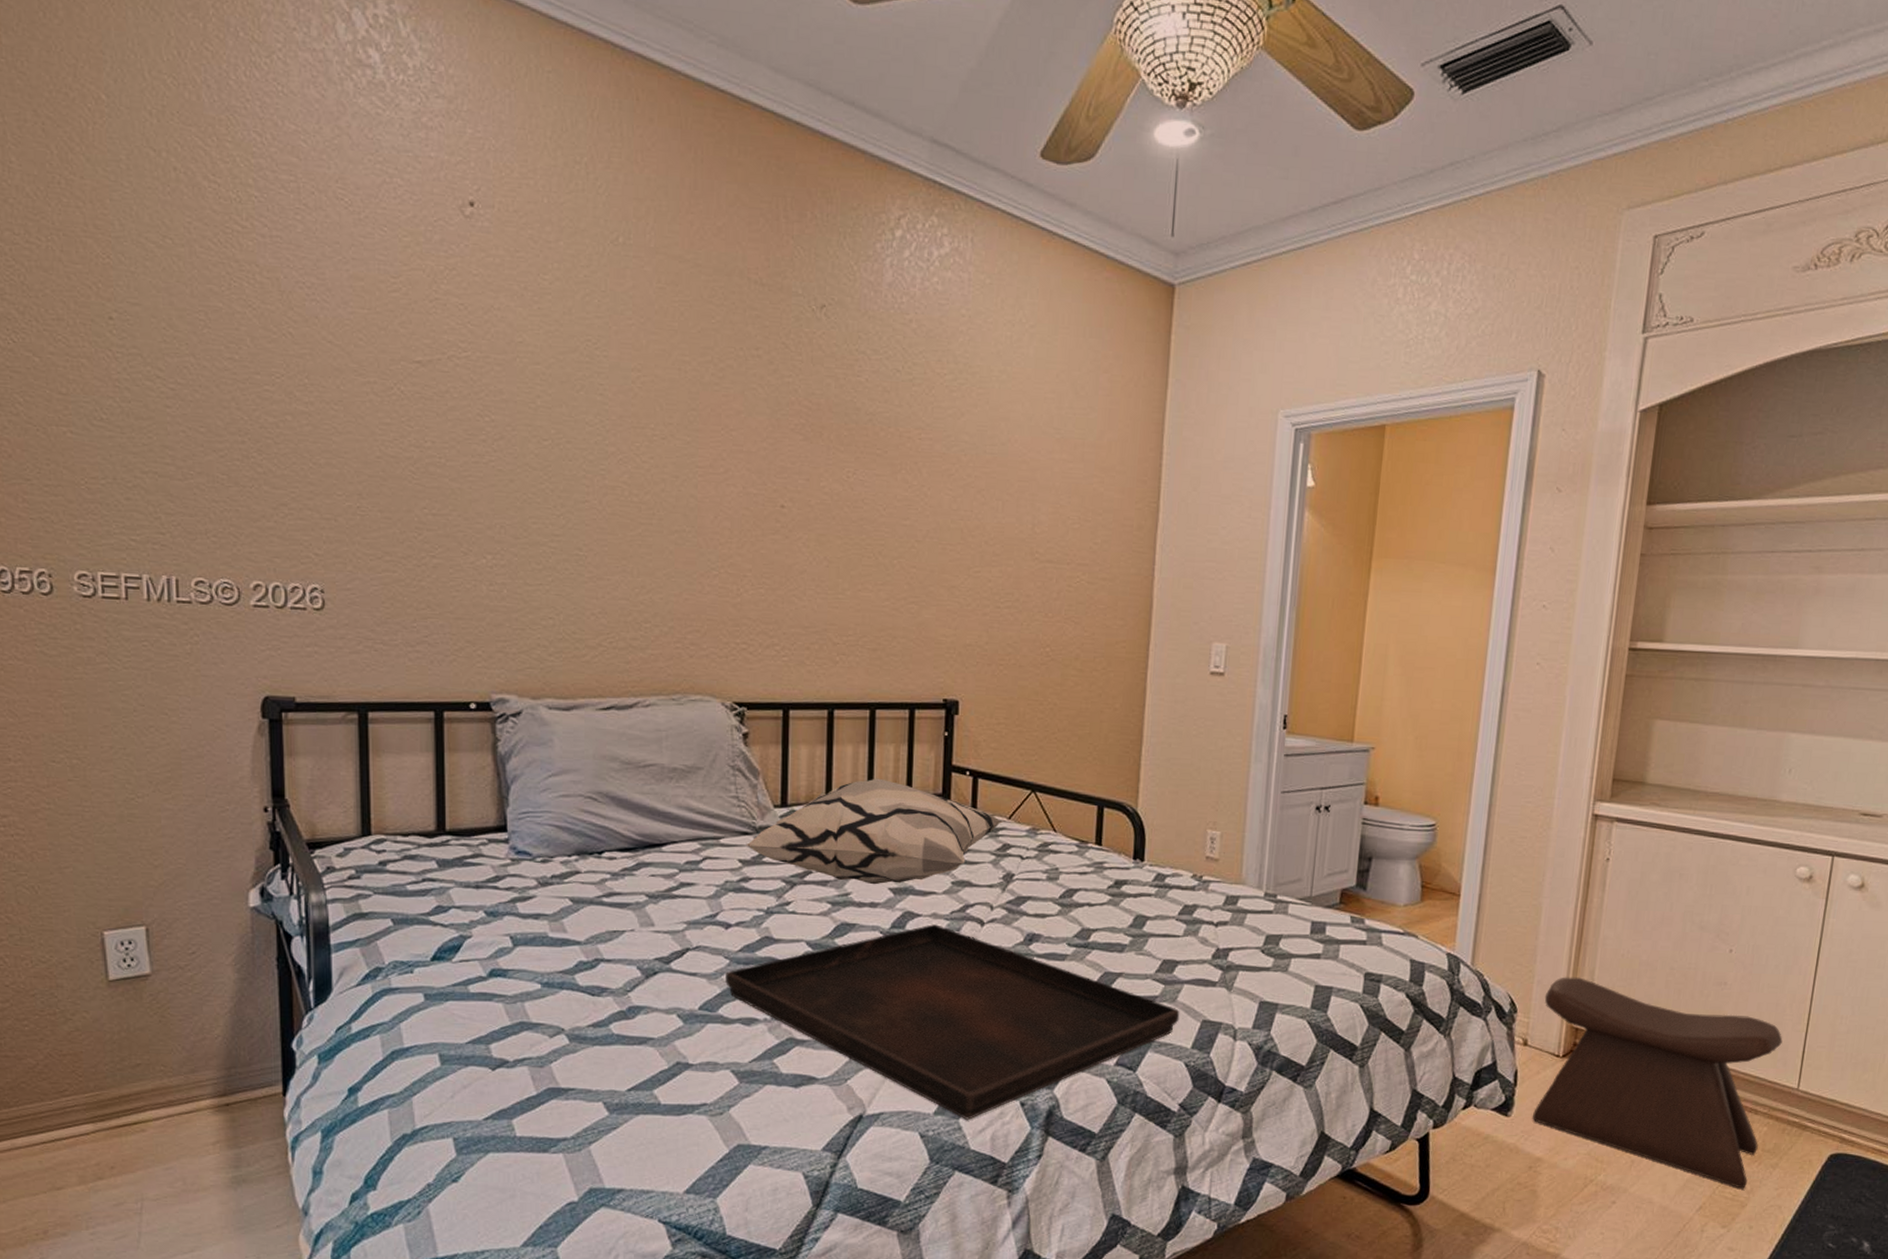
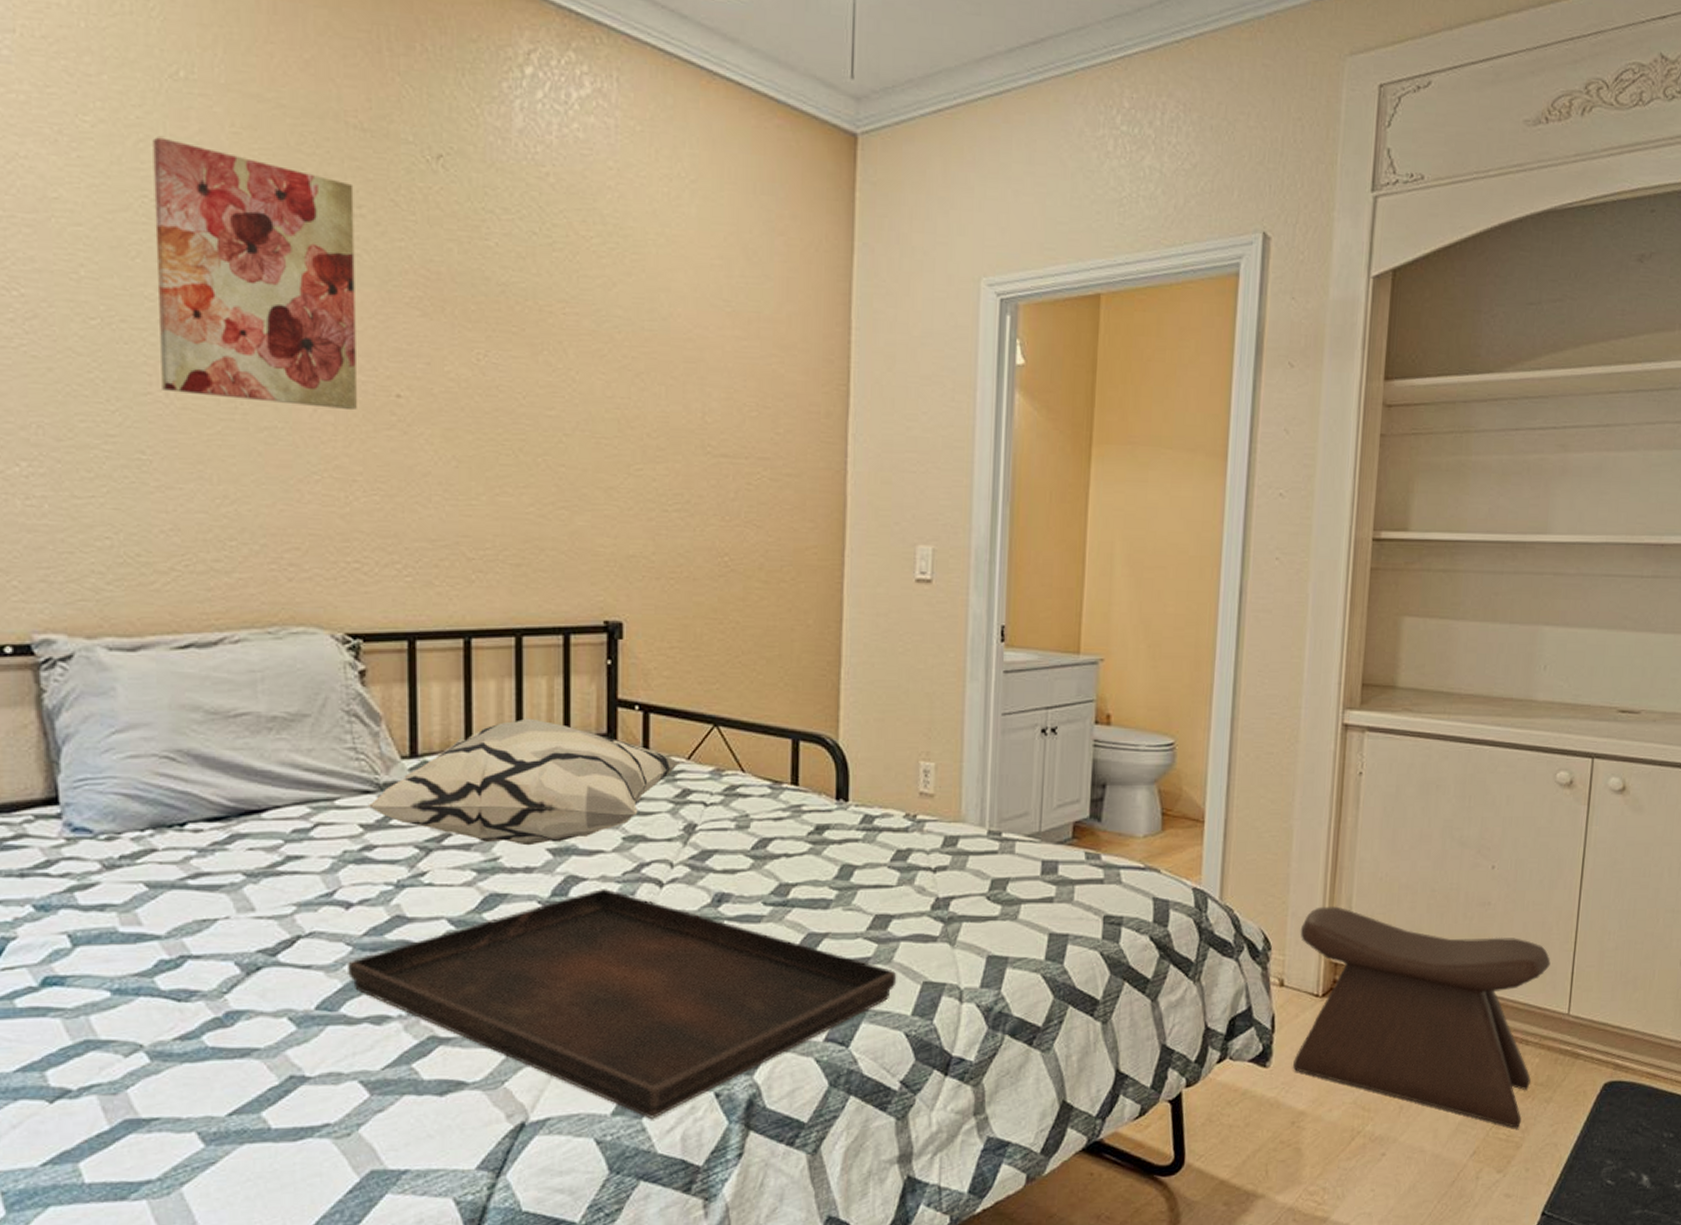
wall art: none [596,292,753,518] -> present [152,137,357,411]

